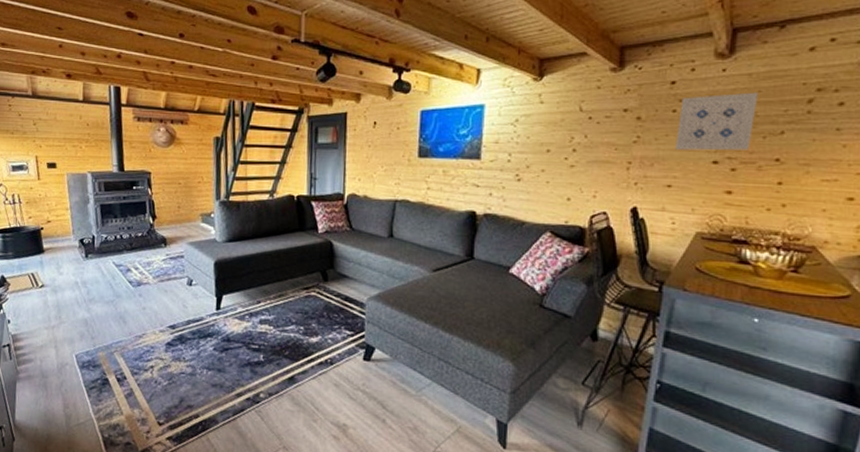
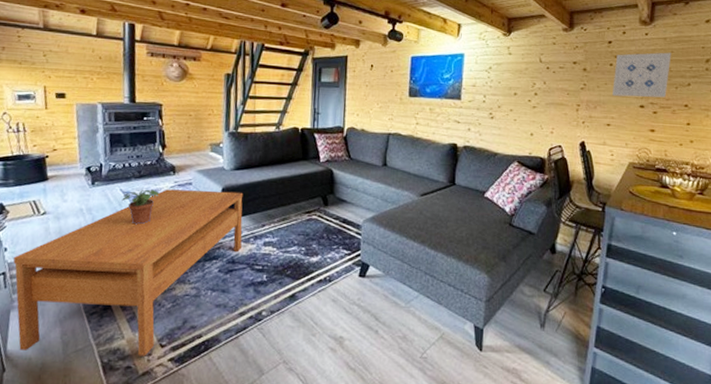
coffee table: none [16,262,237,434] -> present [13,189,244,356]
potted plant: none [115,262,152,299] -> present [122,189,160,225]

